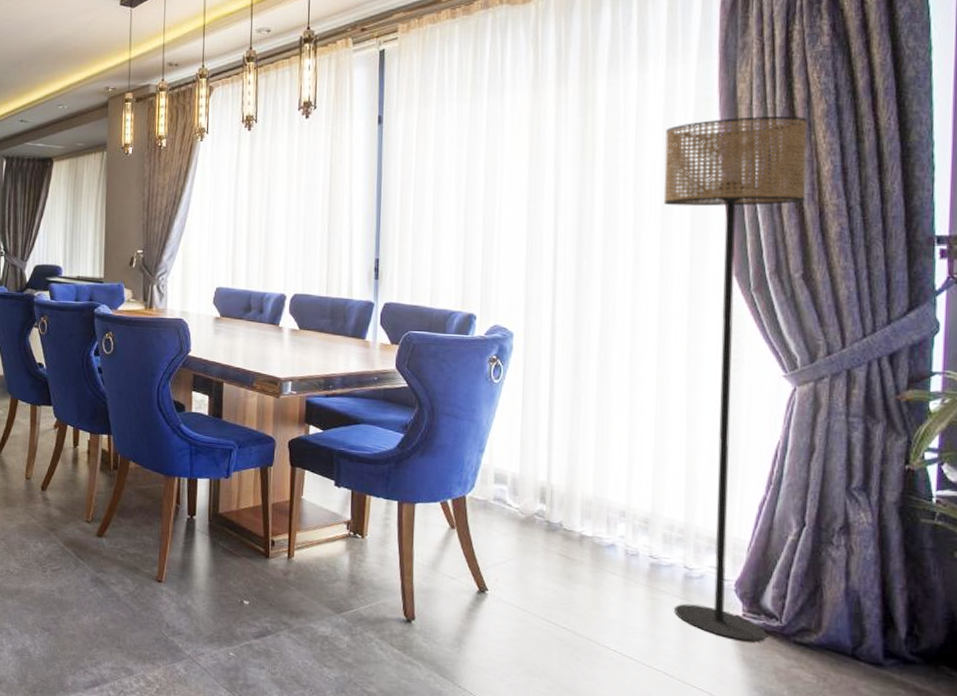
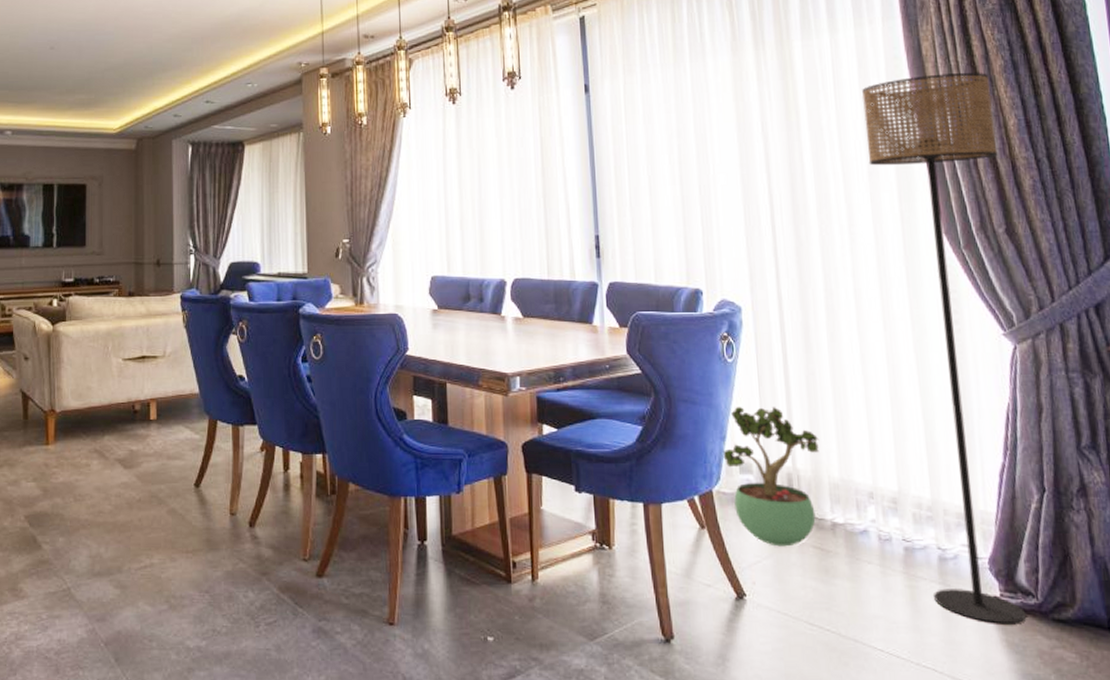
potted plant: none [479,424,577,552] -> present [723,407,819,547]

